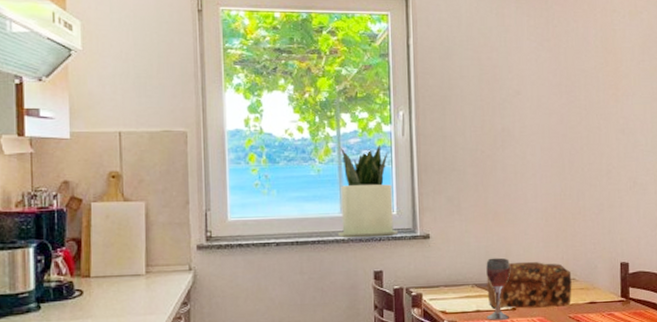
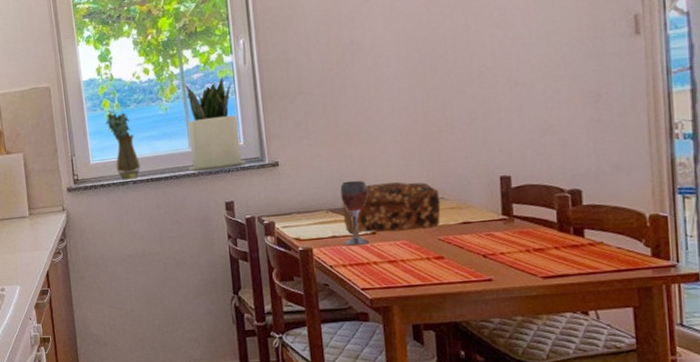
vase: none [249,165,285,241] -> present [105,110,141,181]

